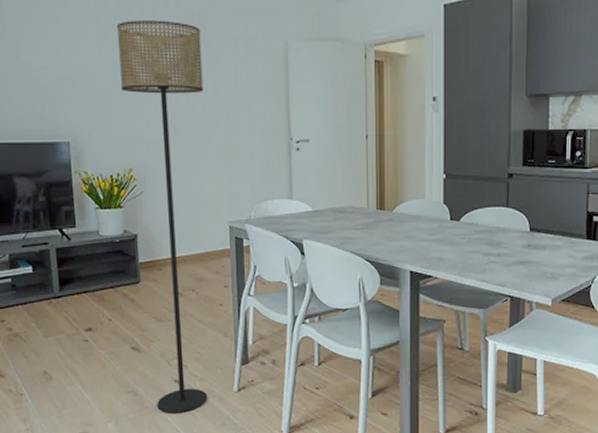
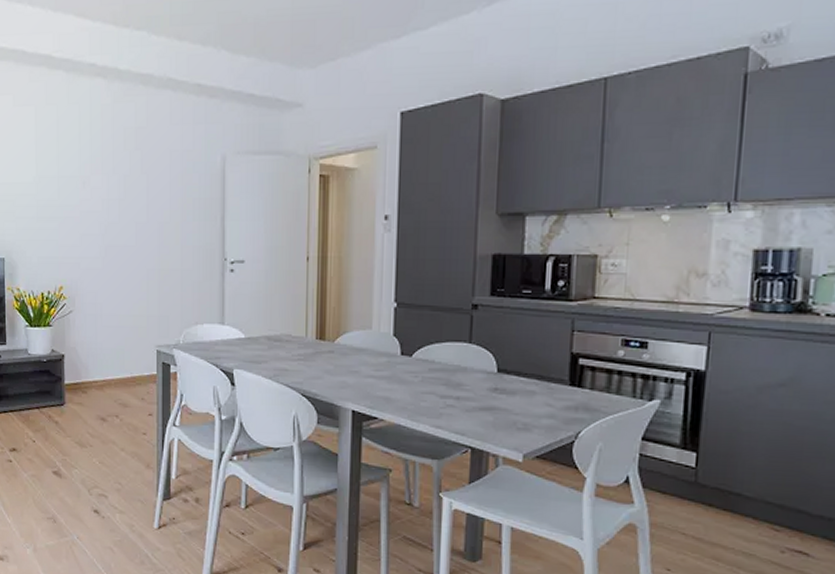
floor lamp: present [116,20,208,413] -> none [54,135,137,546]

